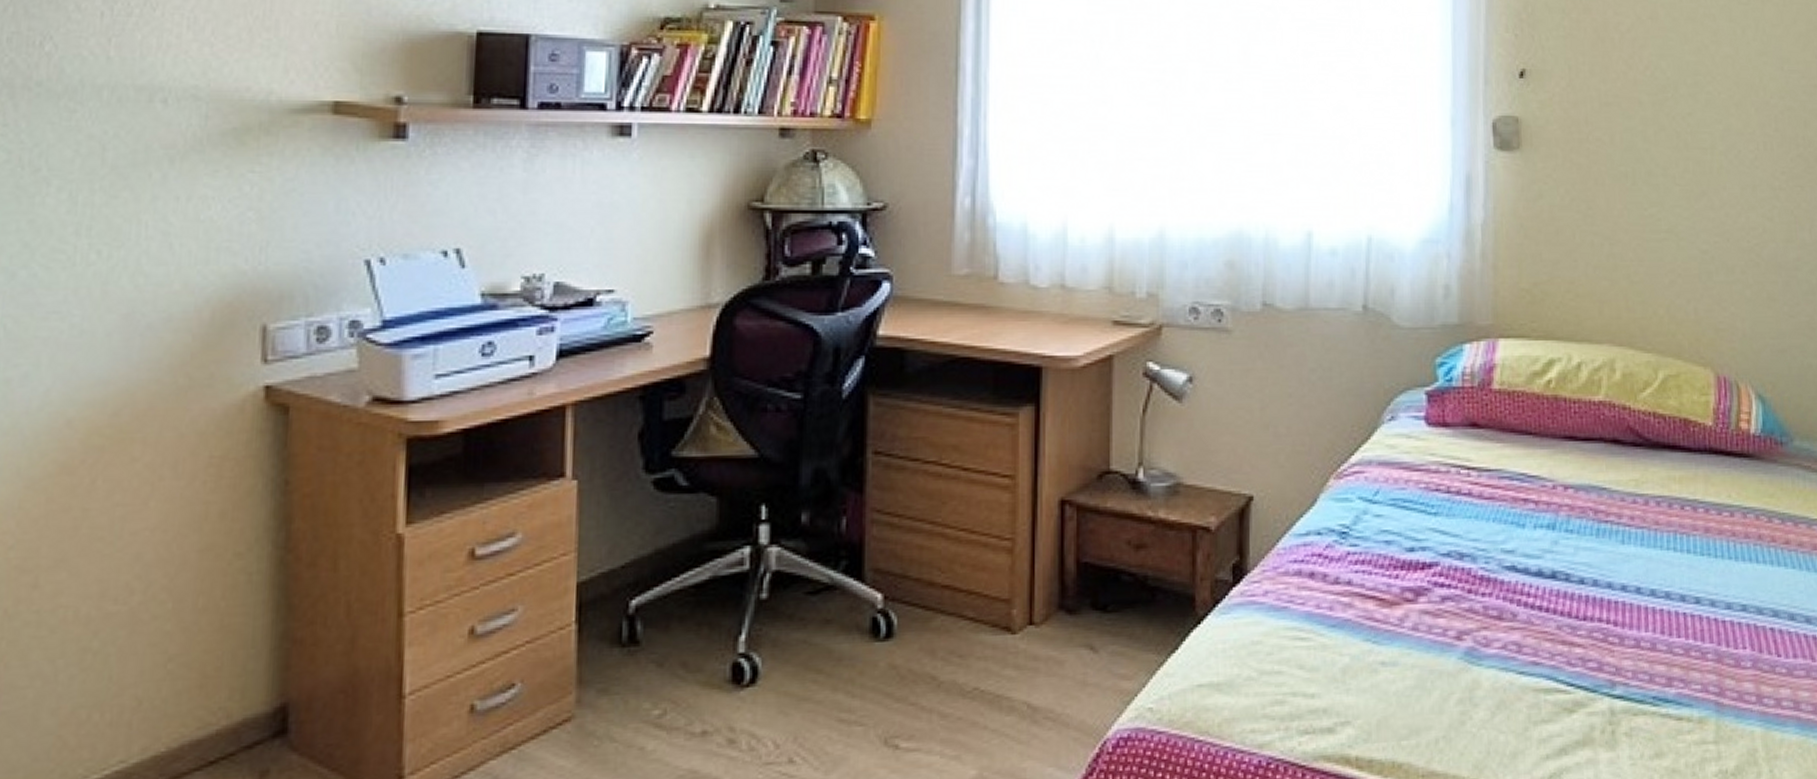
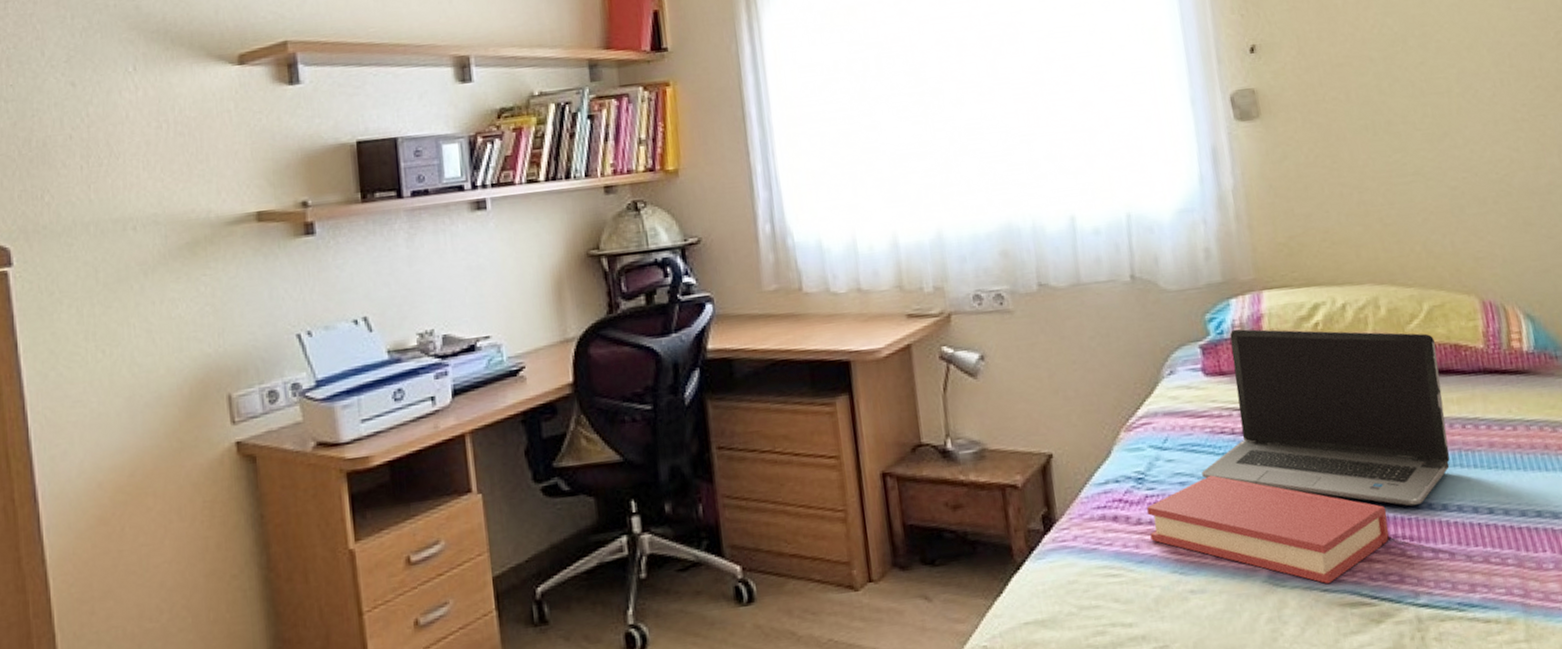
hardback book: none [1347,536,1594,666] -> present [1147,475,1390,584]
laptop computer: none [1410,377,1666,589] -> present [1202,329,1450,506]

